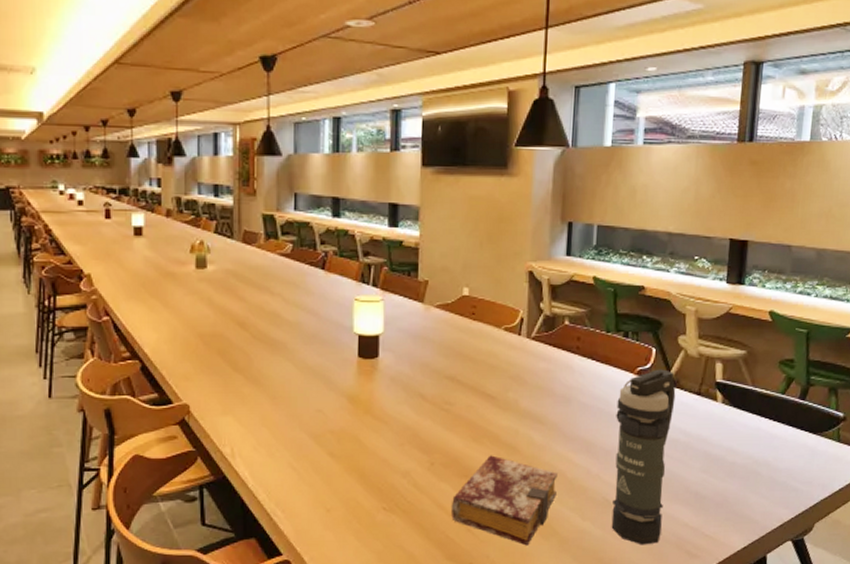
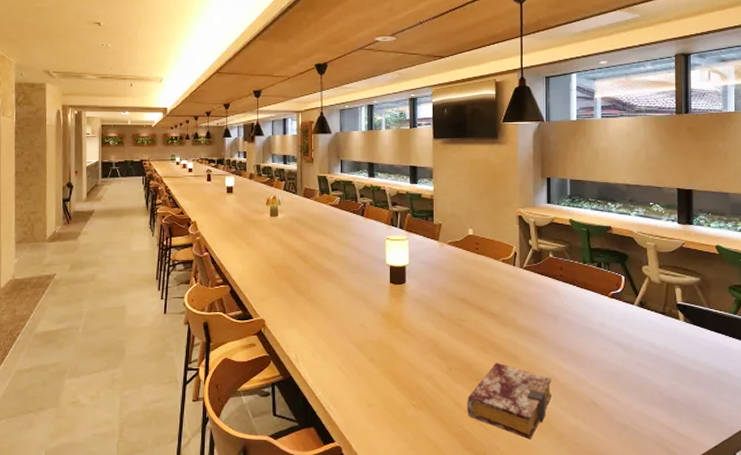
smoke grenade: present [611,369,676,545] -> none [596,293,644,442]

